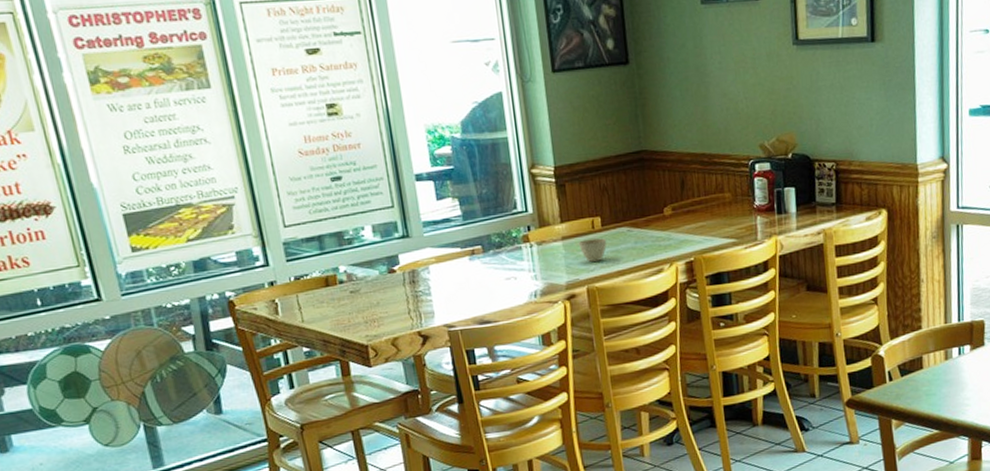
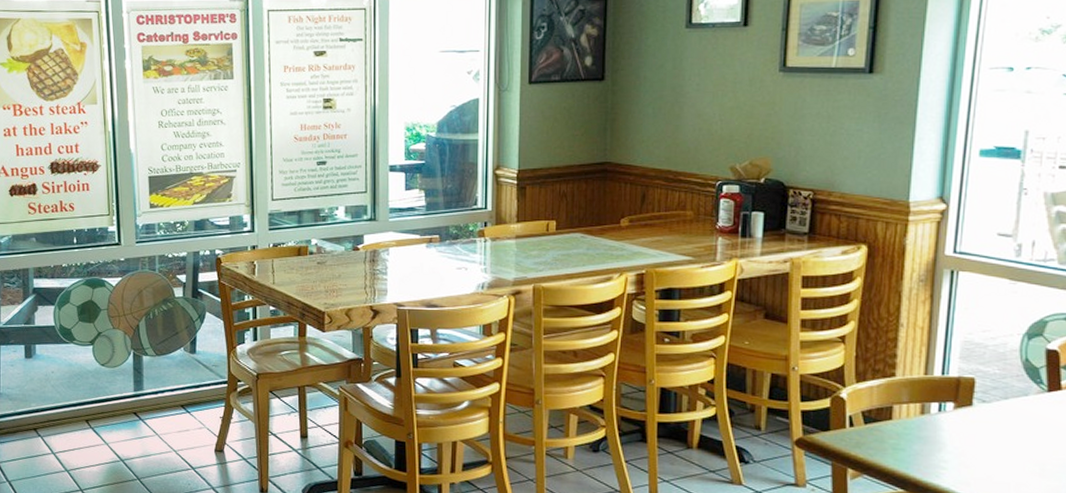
cup: present [579,238,607,262] -> none [532,241,559,262]

